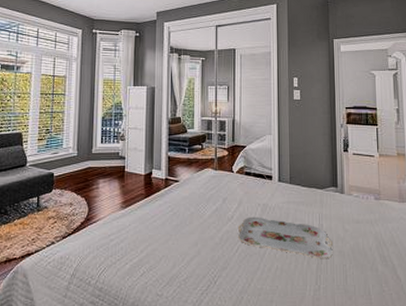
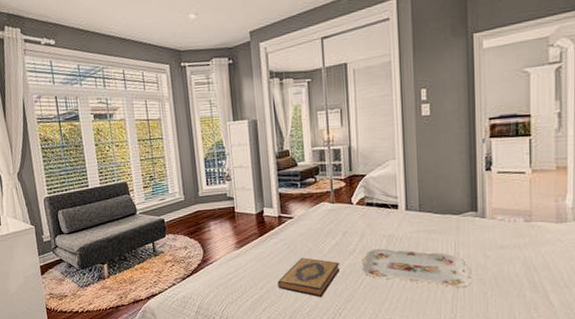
hardback book: none [158,222,219,263] -> present [277,258,341,297]

